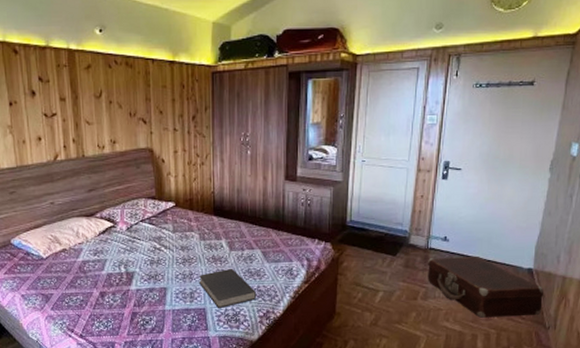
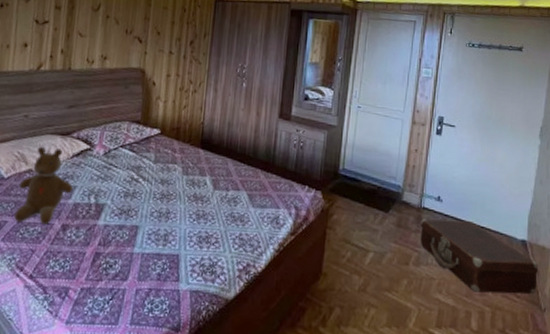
stuffed bear: none [57,229,104,294] -> present [14,147,73,225]
book: present [199,269,257,308] -> none [176,210,238,256]

